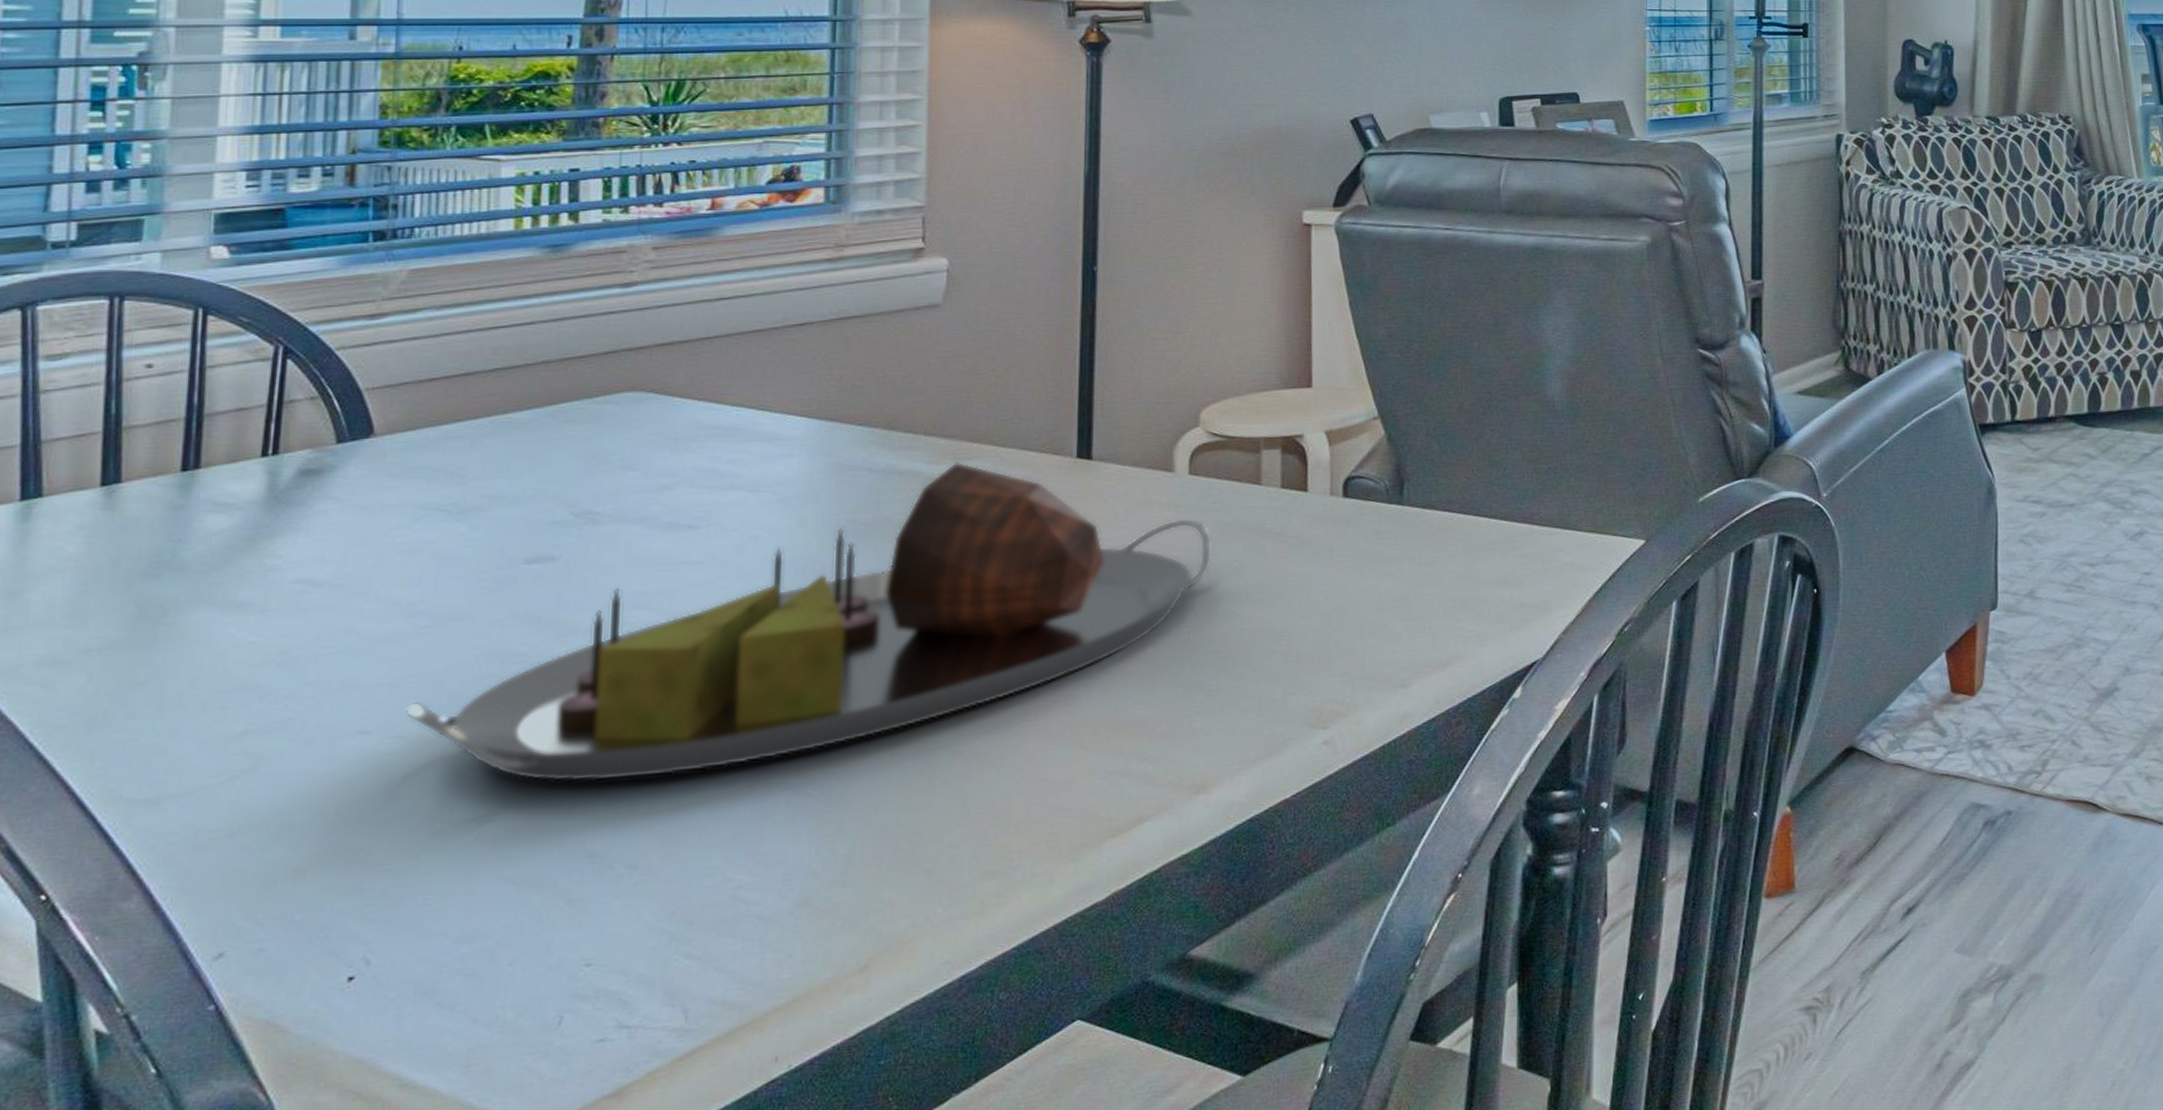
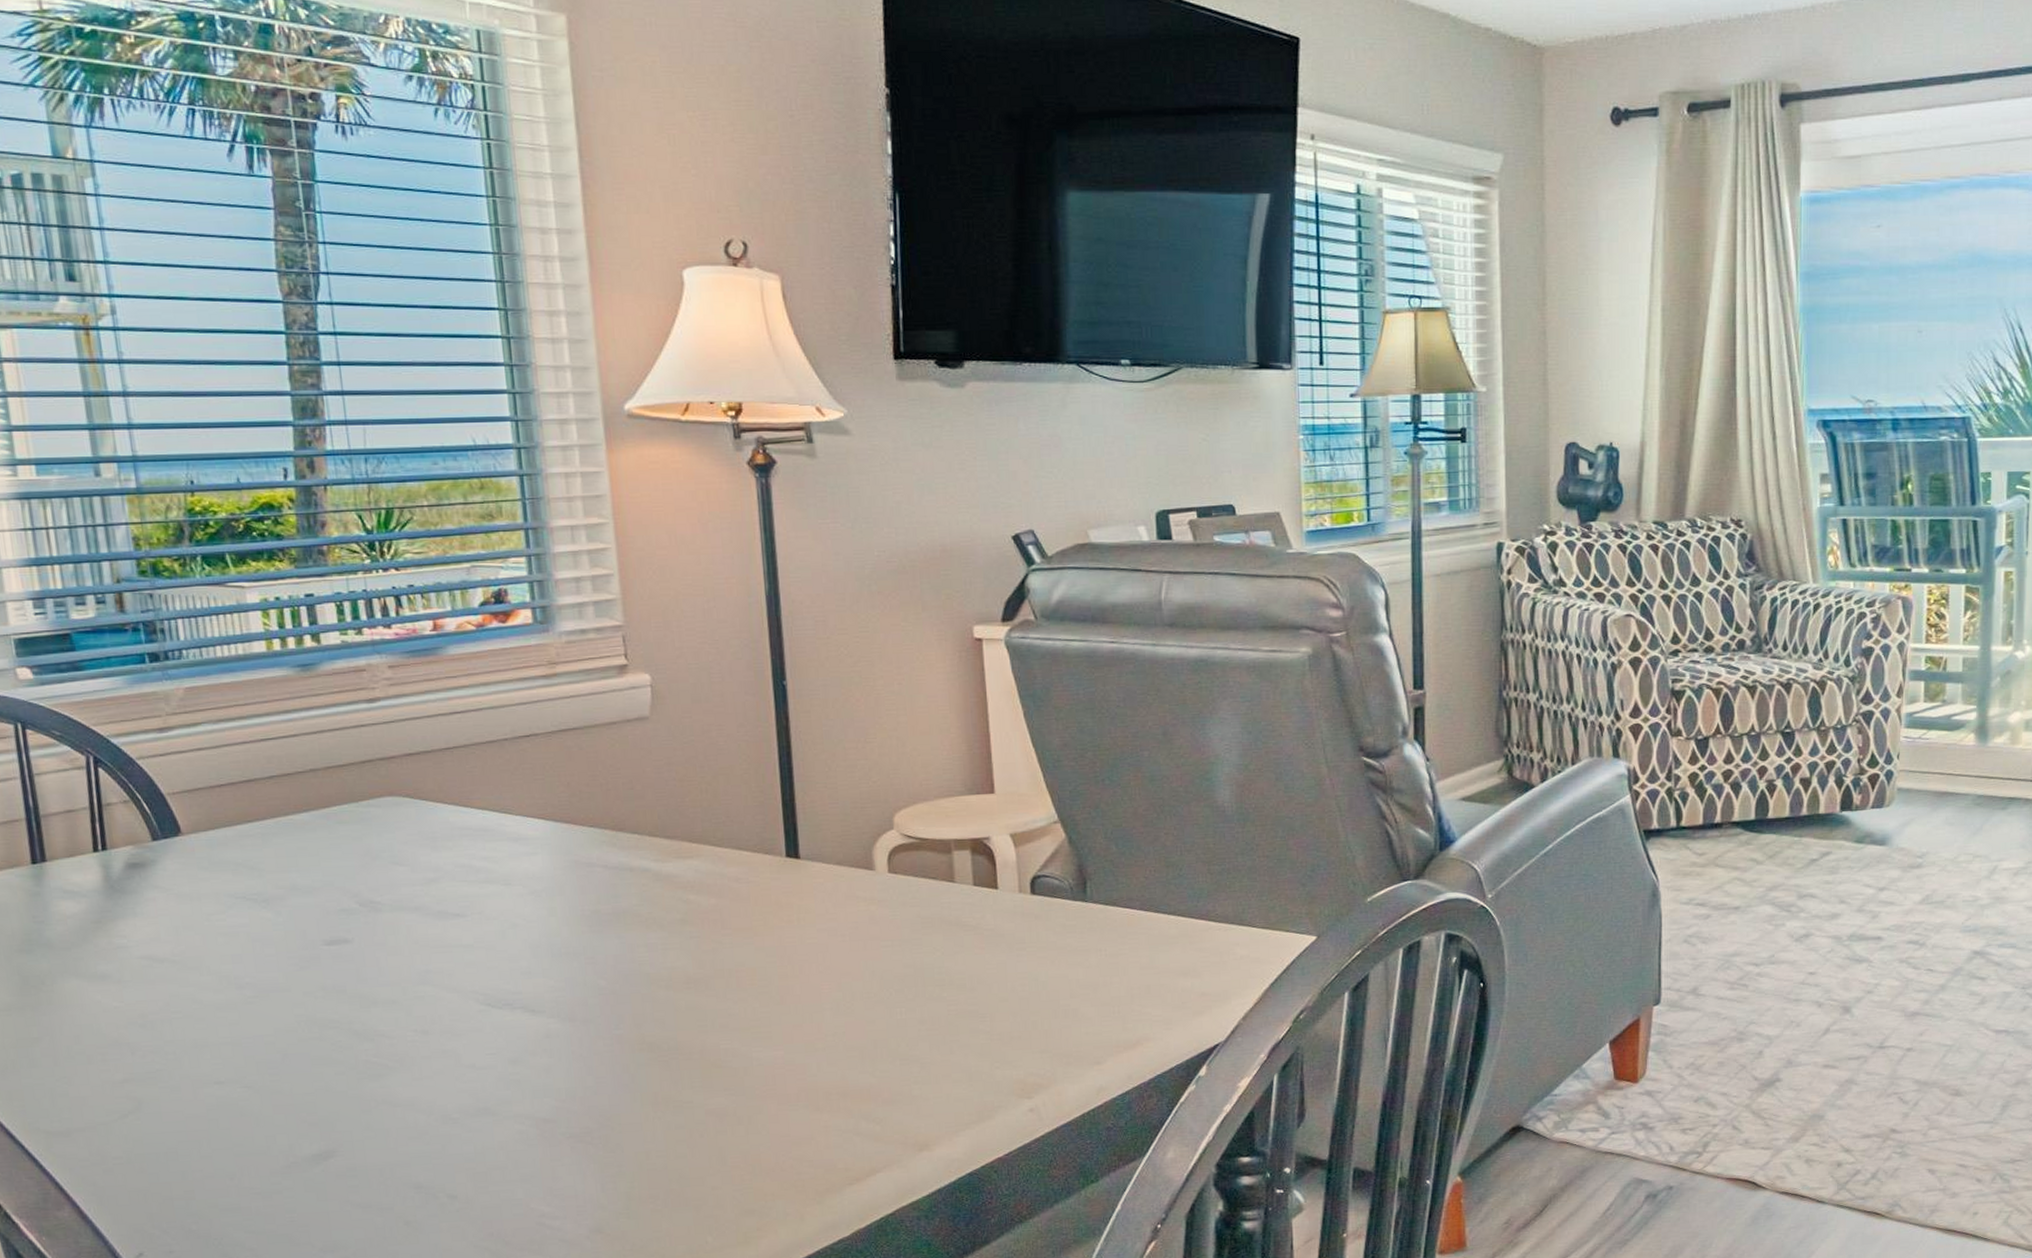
serving tray: present [404,461,1211,782] -> none [248,859,915,1127]

